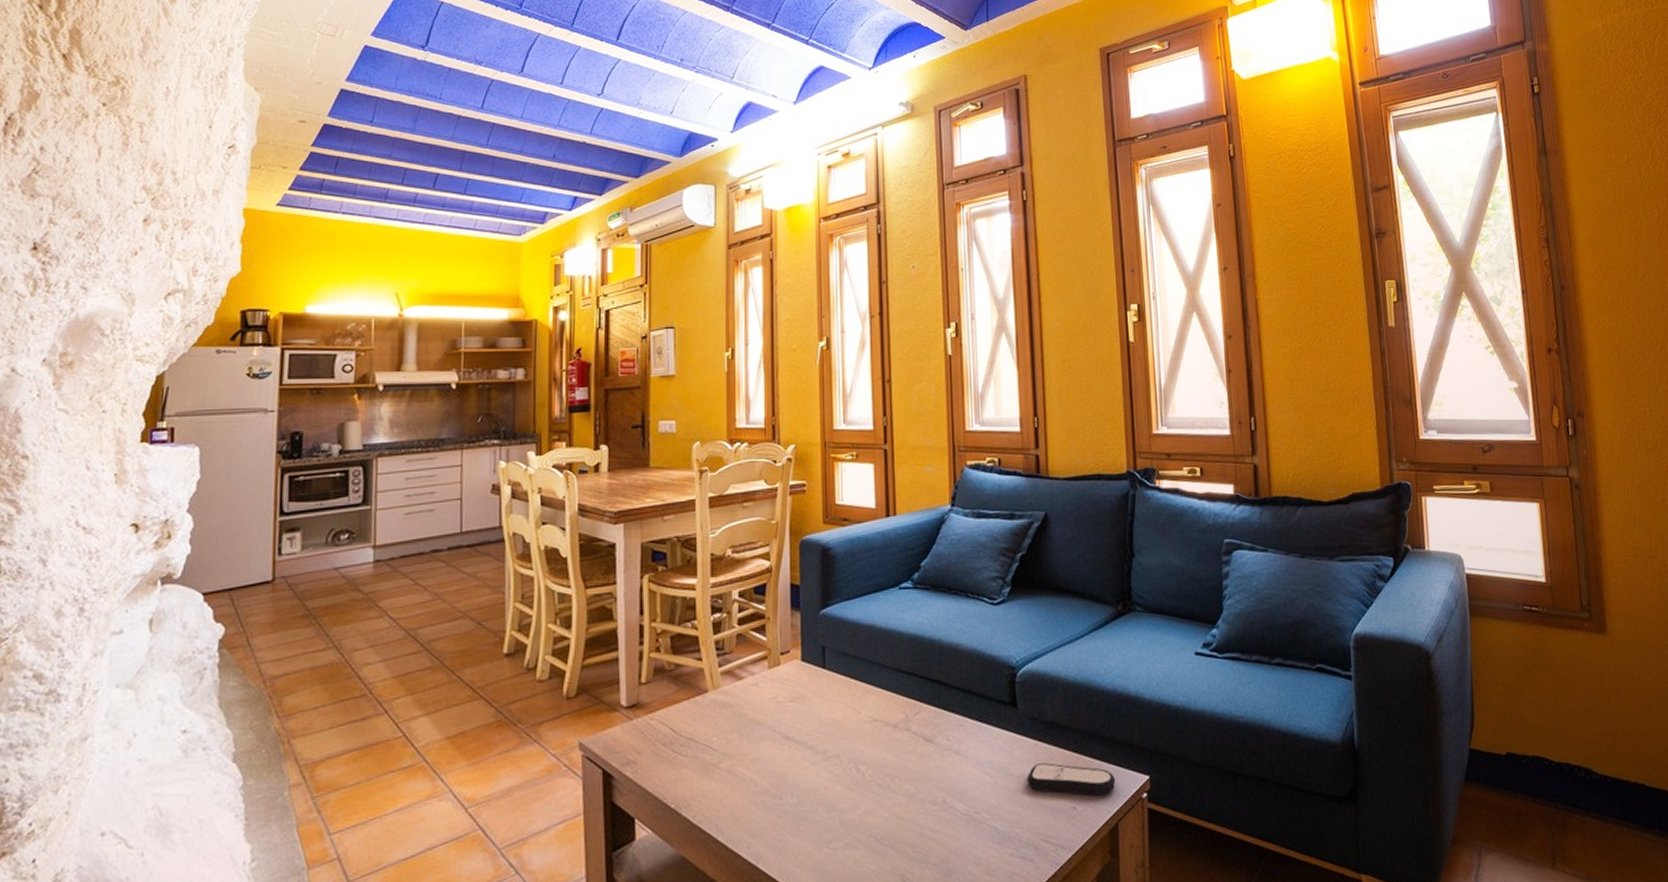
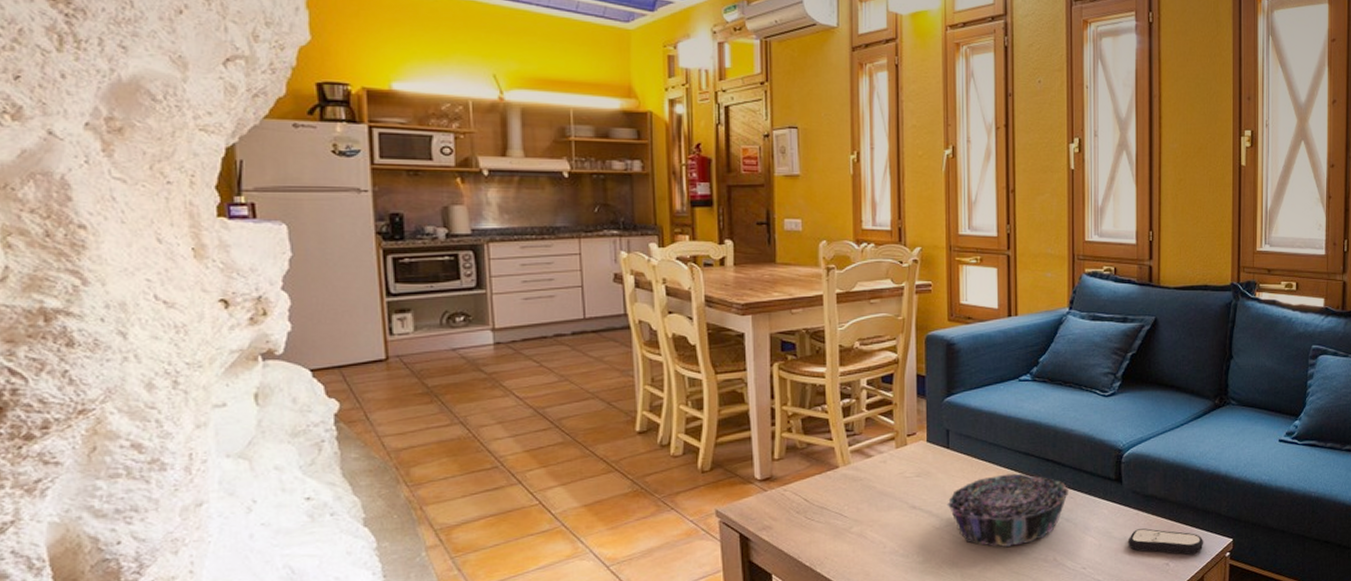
decorative bowl: none [823,696,959,786] -> present [947,473,1070,547]

